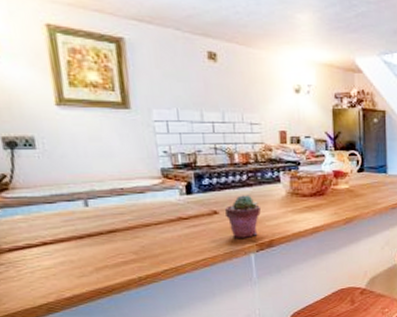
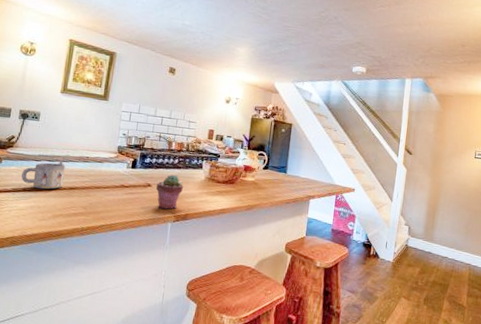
mug: none [33,202,98,239] -> present [21,162,65,190]

